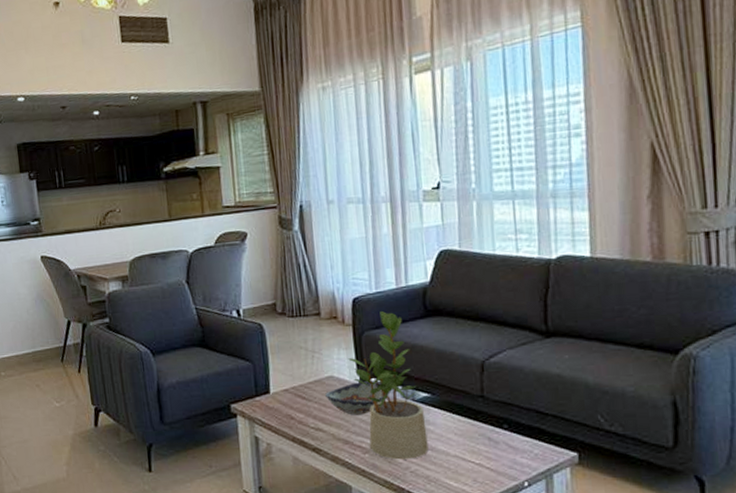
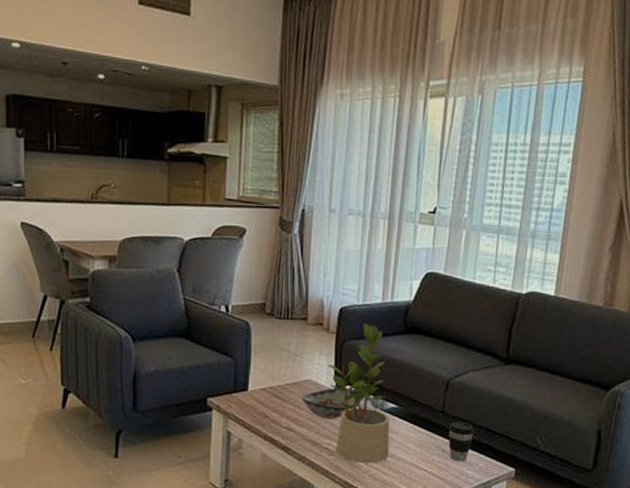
coffee cup: none [491,405,523,449] -> present [448,421,475,461]

